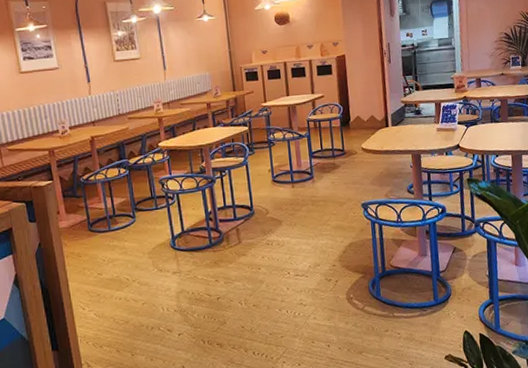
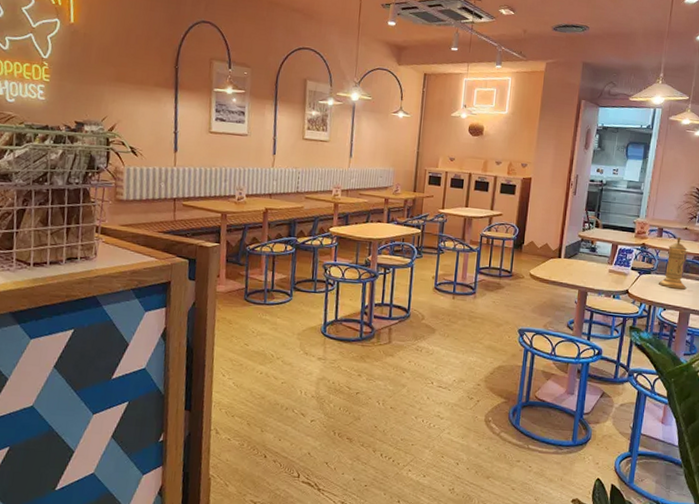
coffee pot: none [486,83,514,135] -> present [659,236,688,290]

